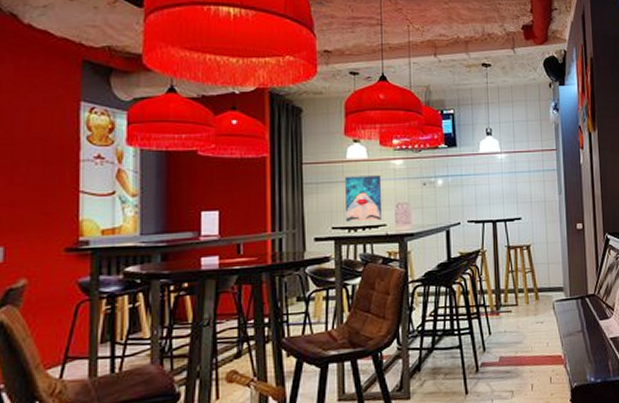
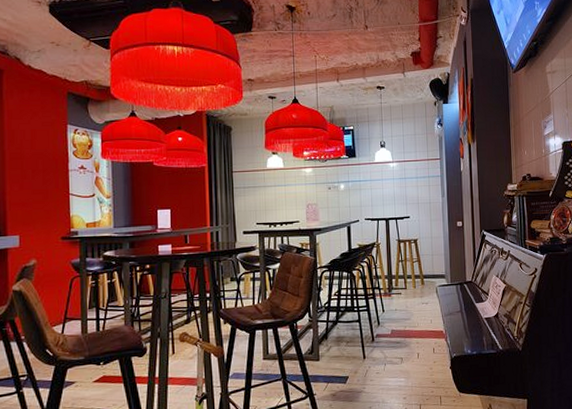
wall art: present [345,176,383,222] -> none [266,181,296,219]

